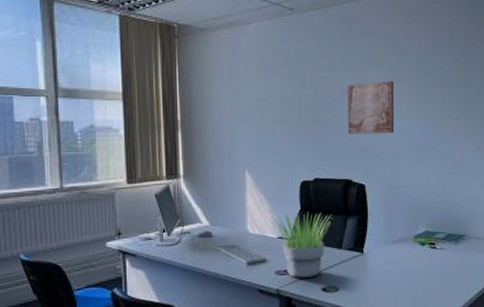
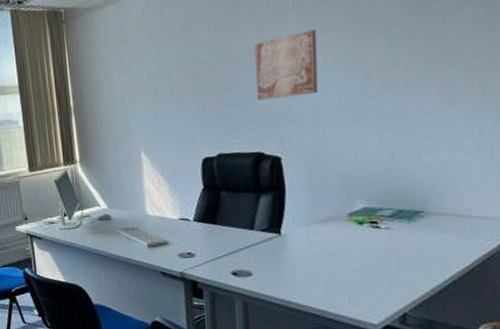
potted plant: present [272,212,332,278] -> none [172,191,241,261]

